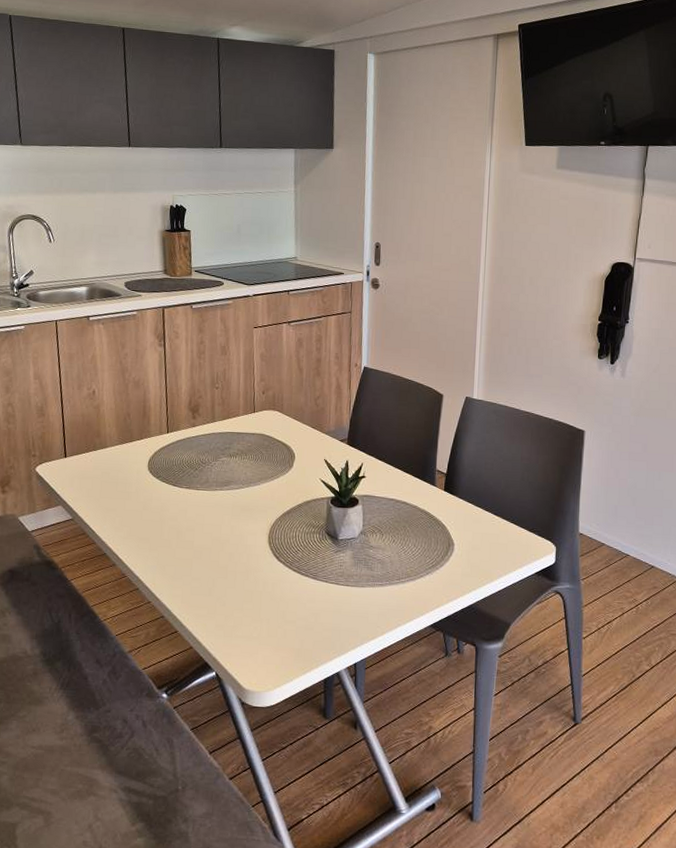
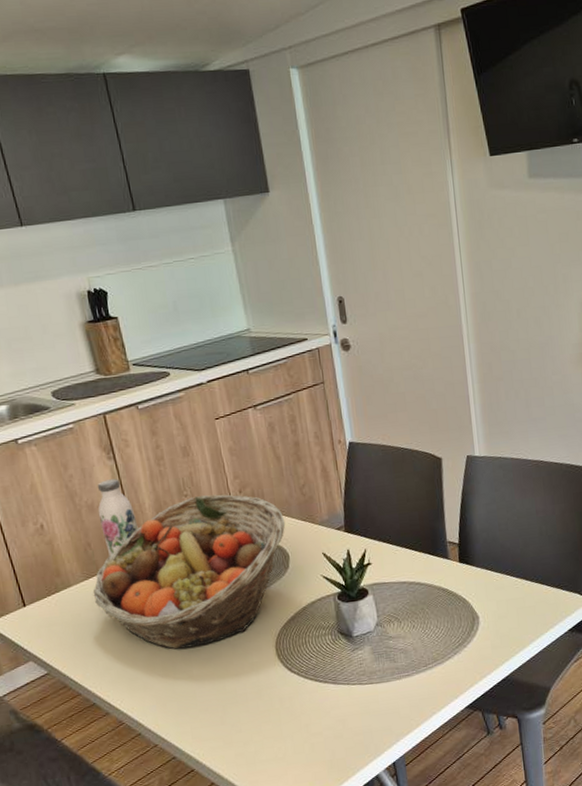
fruit basket: none [123,390,297,521] -> present [93,494,286,649]
water bottle: none [141,363,173,428] -> present [97,479,138,556]

